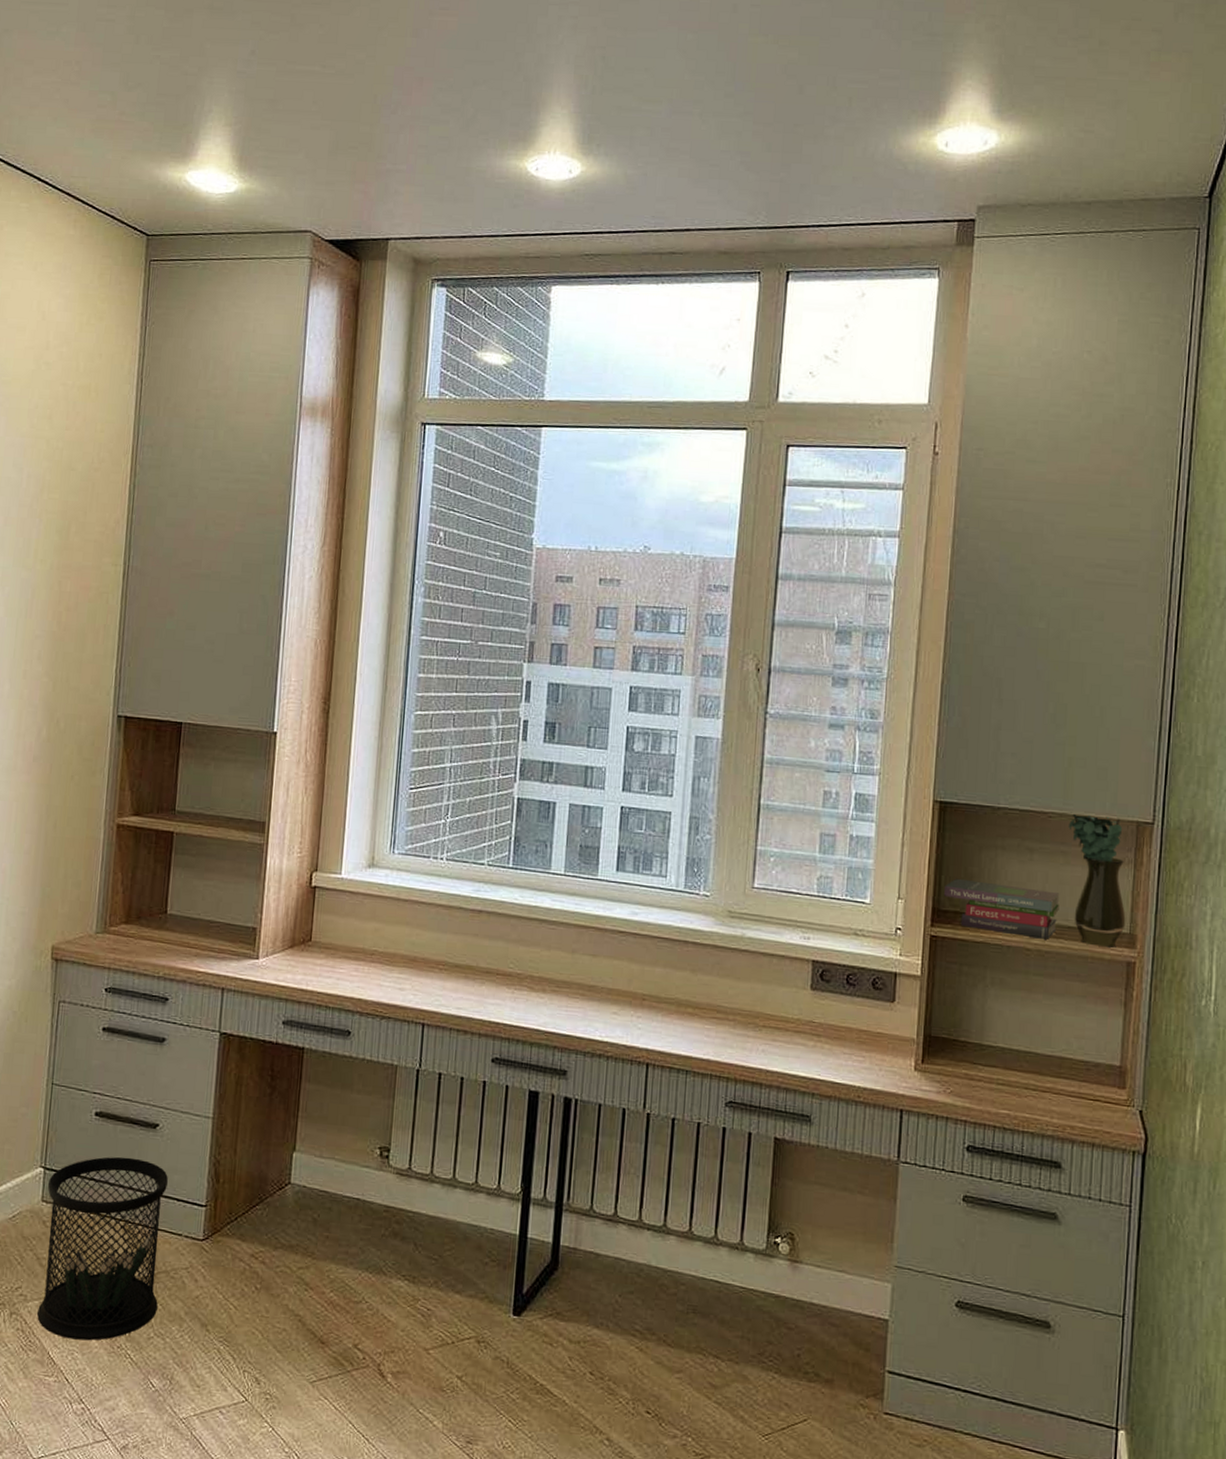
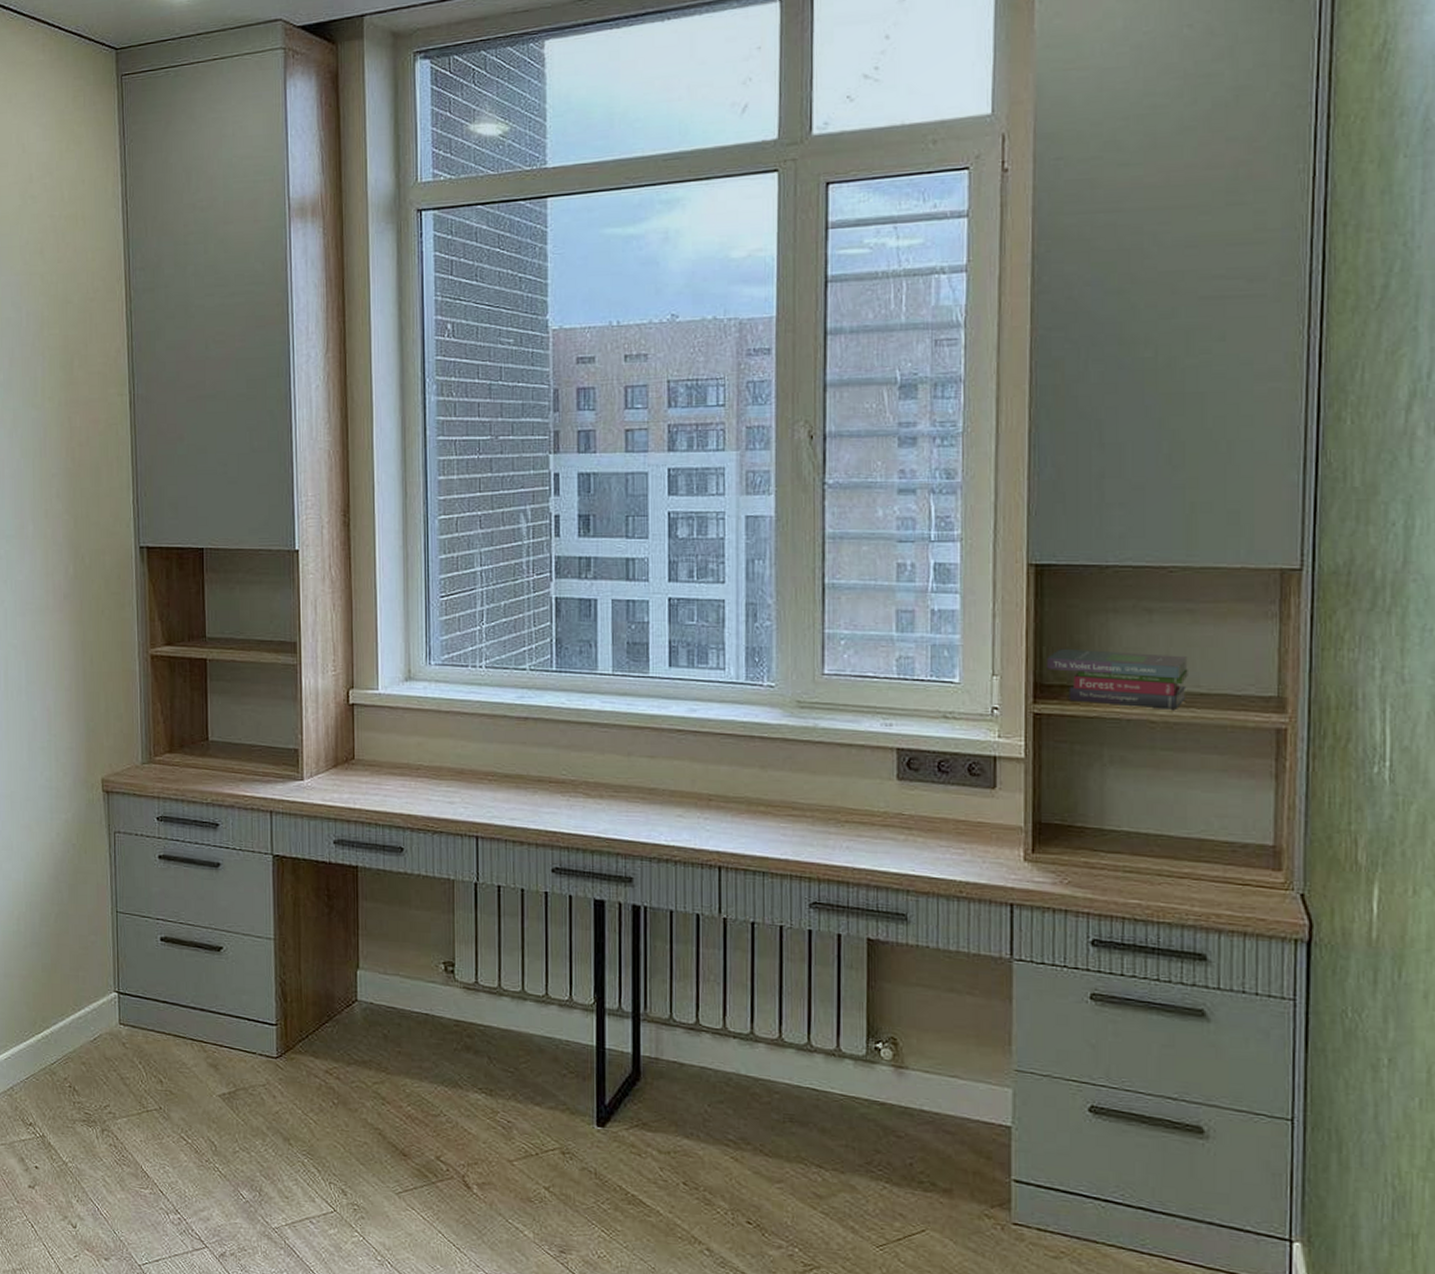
pencil holder: present [37,1156,168,1341] -> none [123,979,240,1155]
vase: present [1068,812,1126,948] -> none [1195,564,1272,714]

